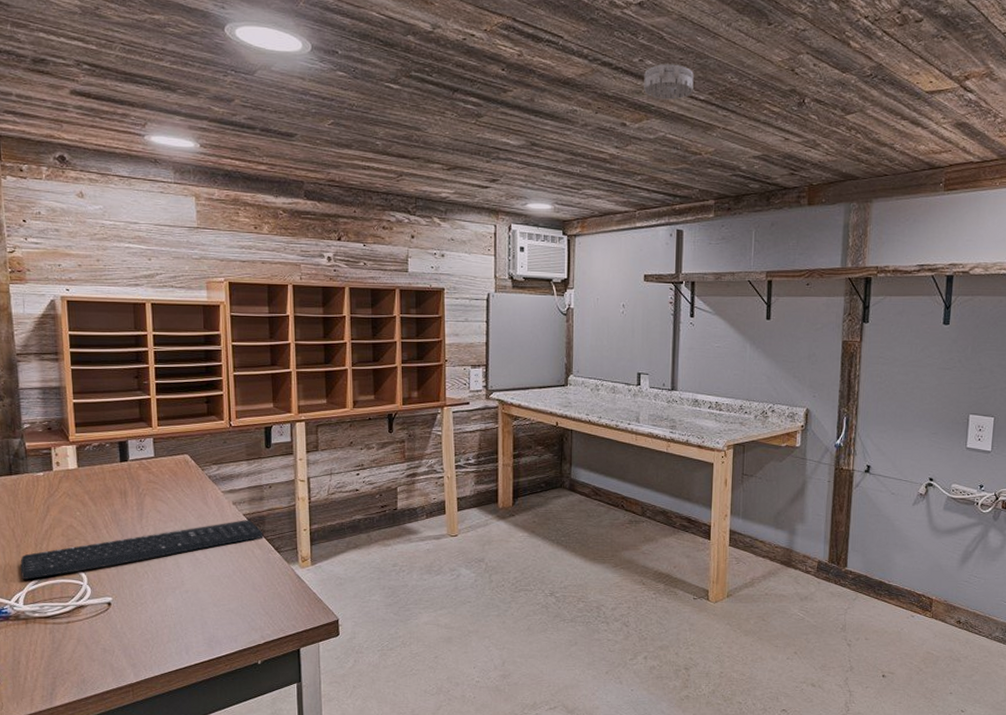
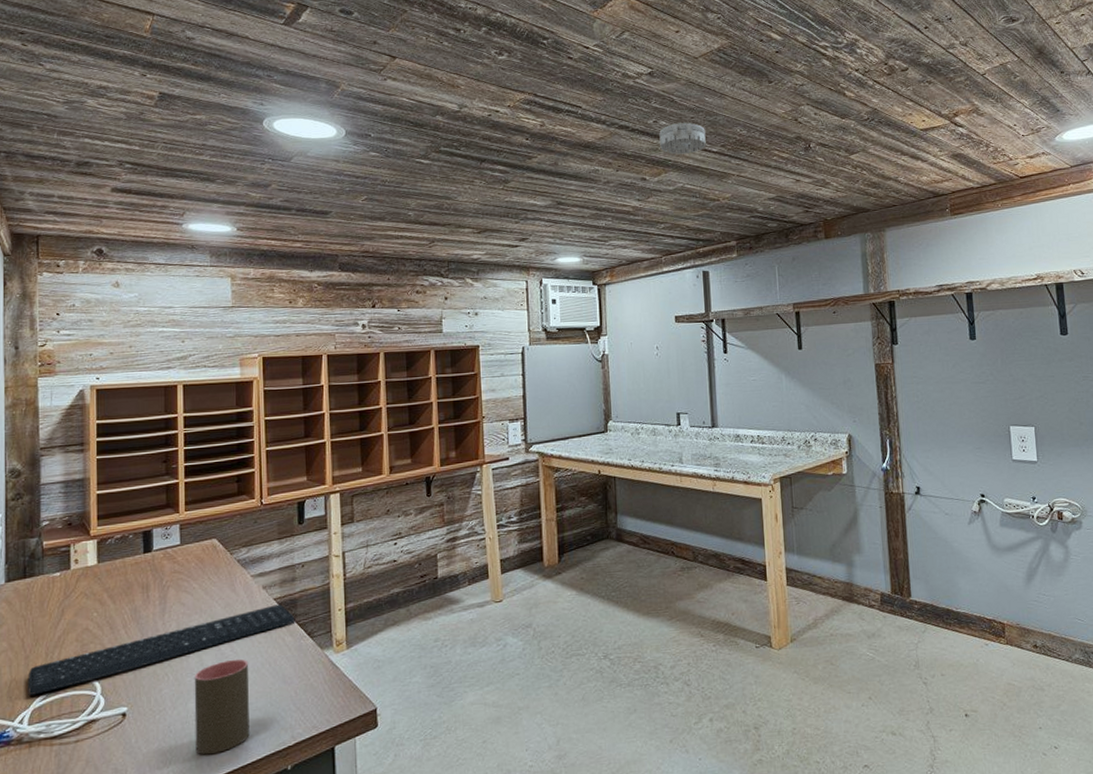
cup: none [171,565,223,645] -> present [194,659,250,755]

